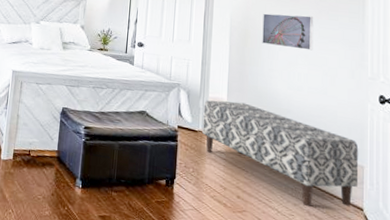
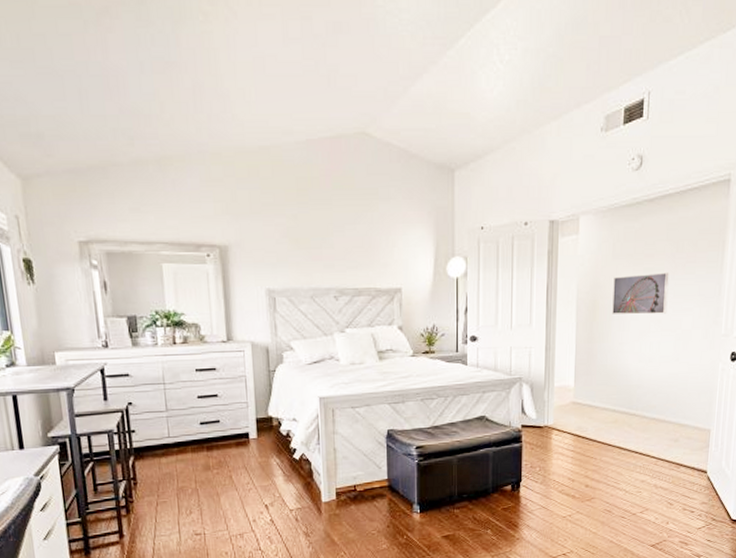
bench: present [202,100,359,207] -> none [548,386,707,481]

